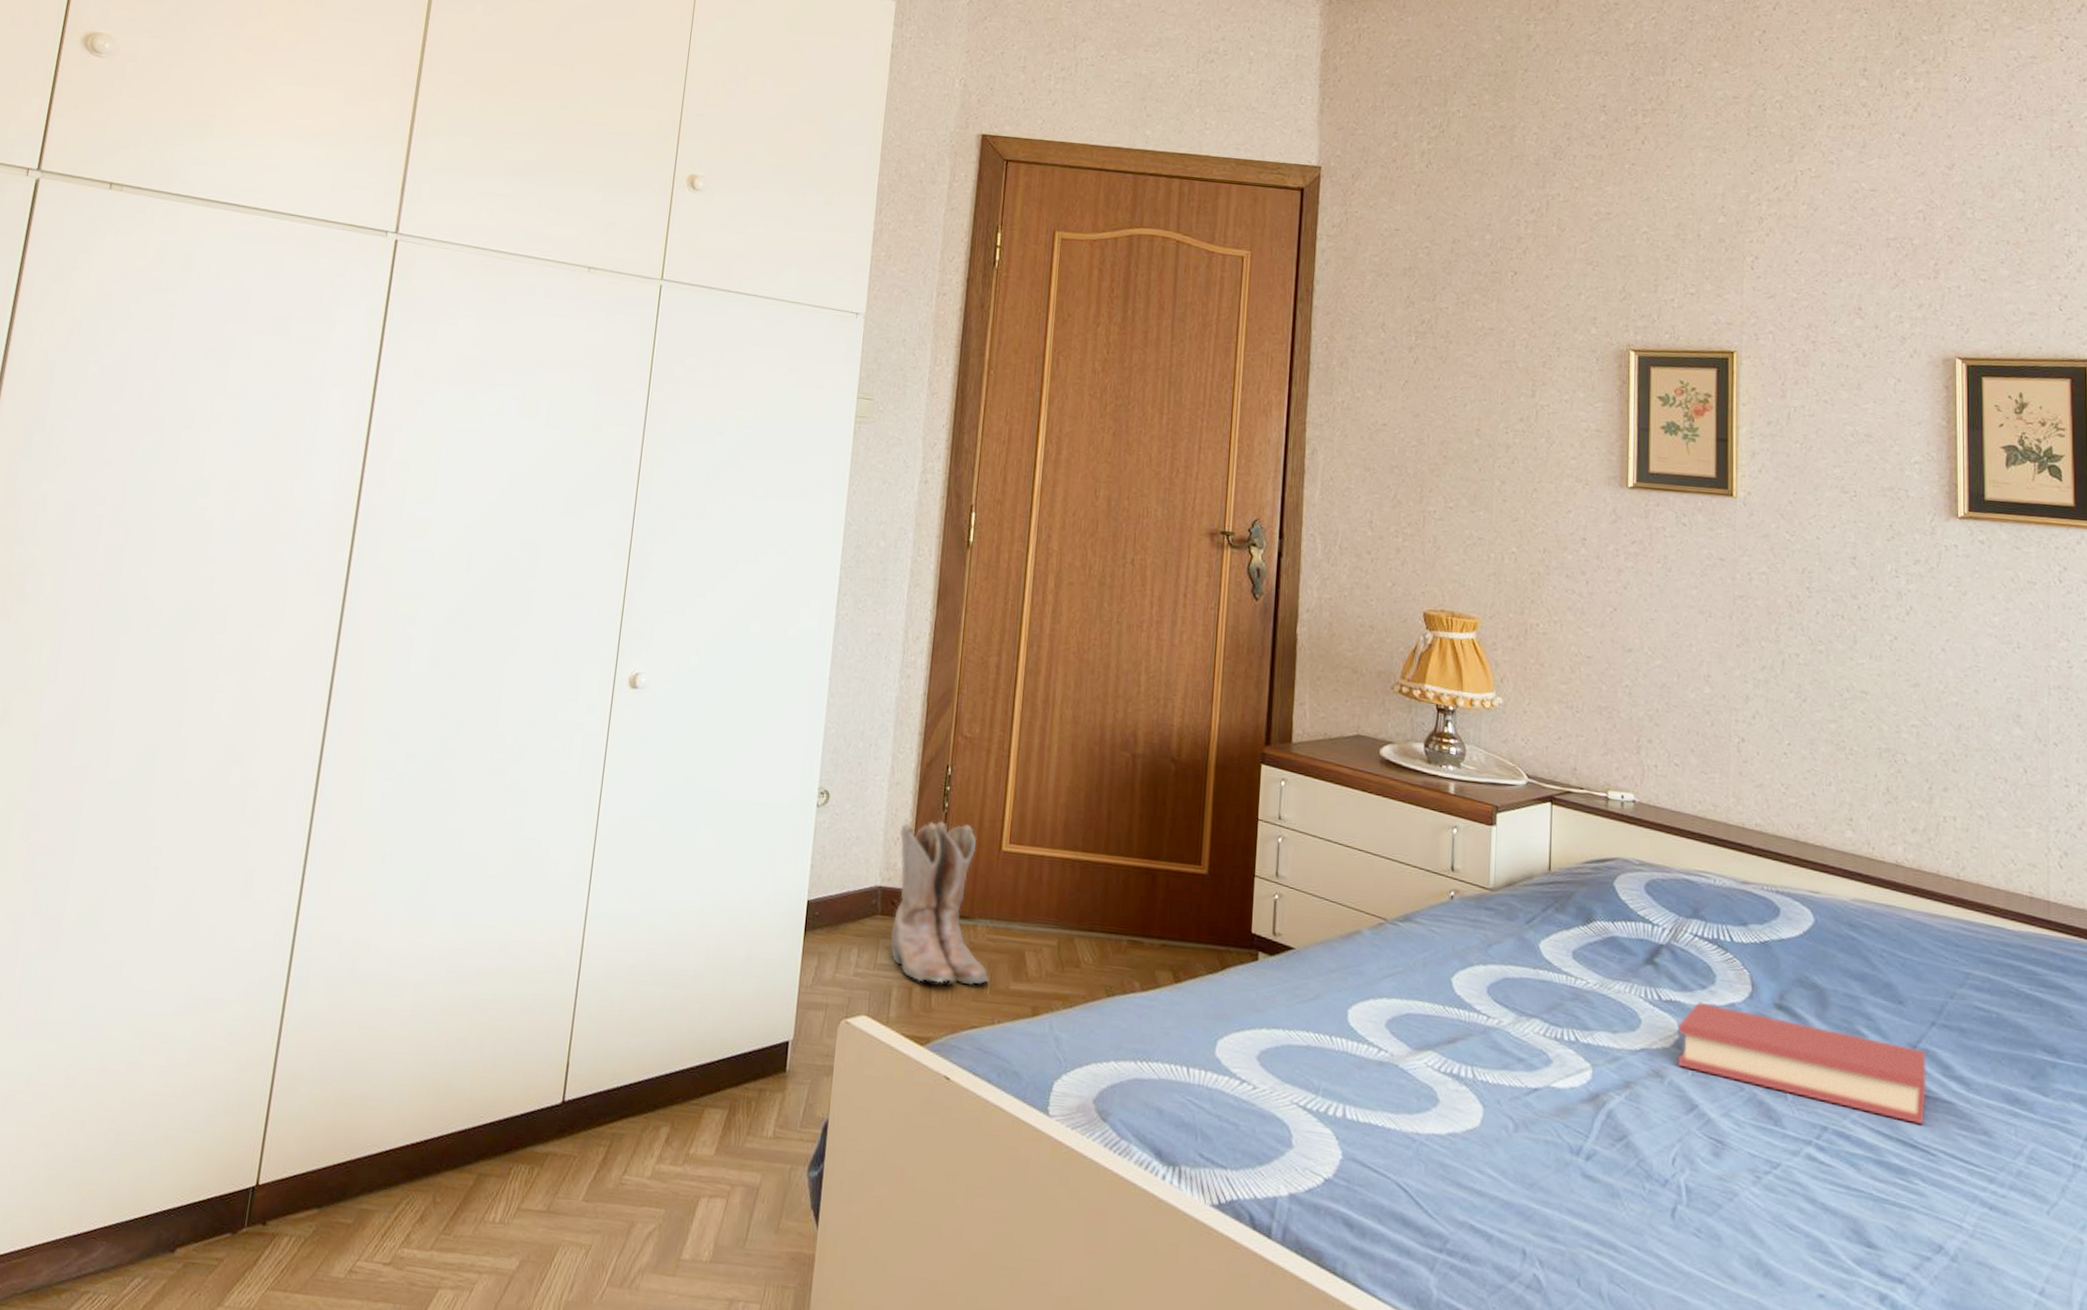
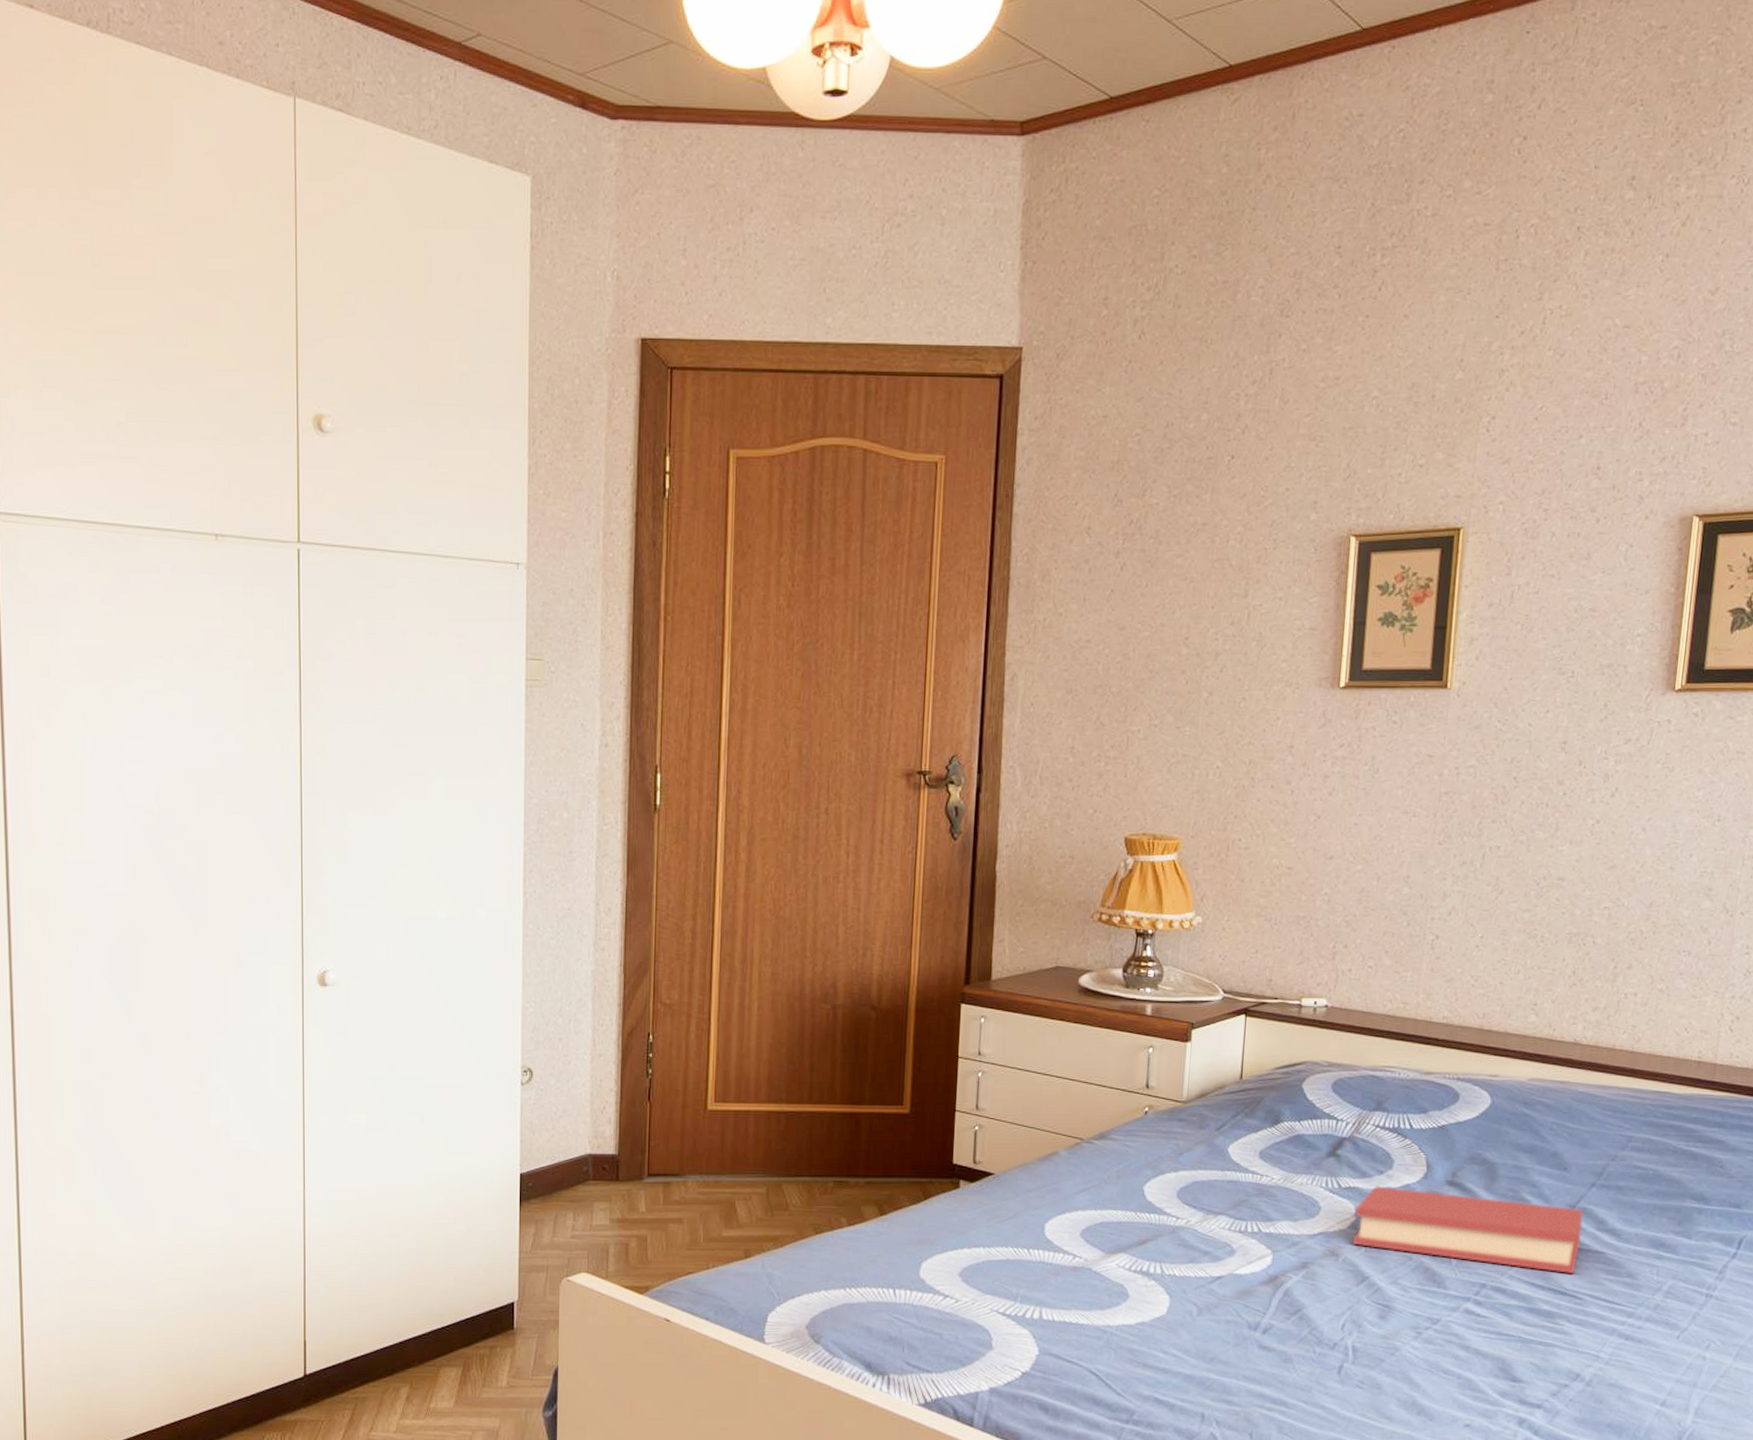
boots: present [890,821,989,986] -> none [603,1088,702,1238]

